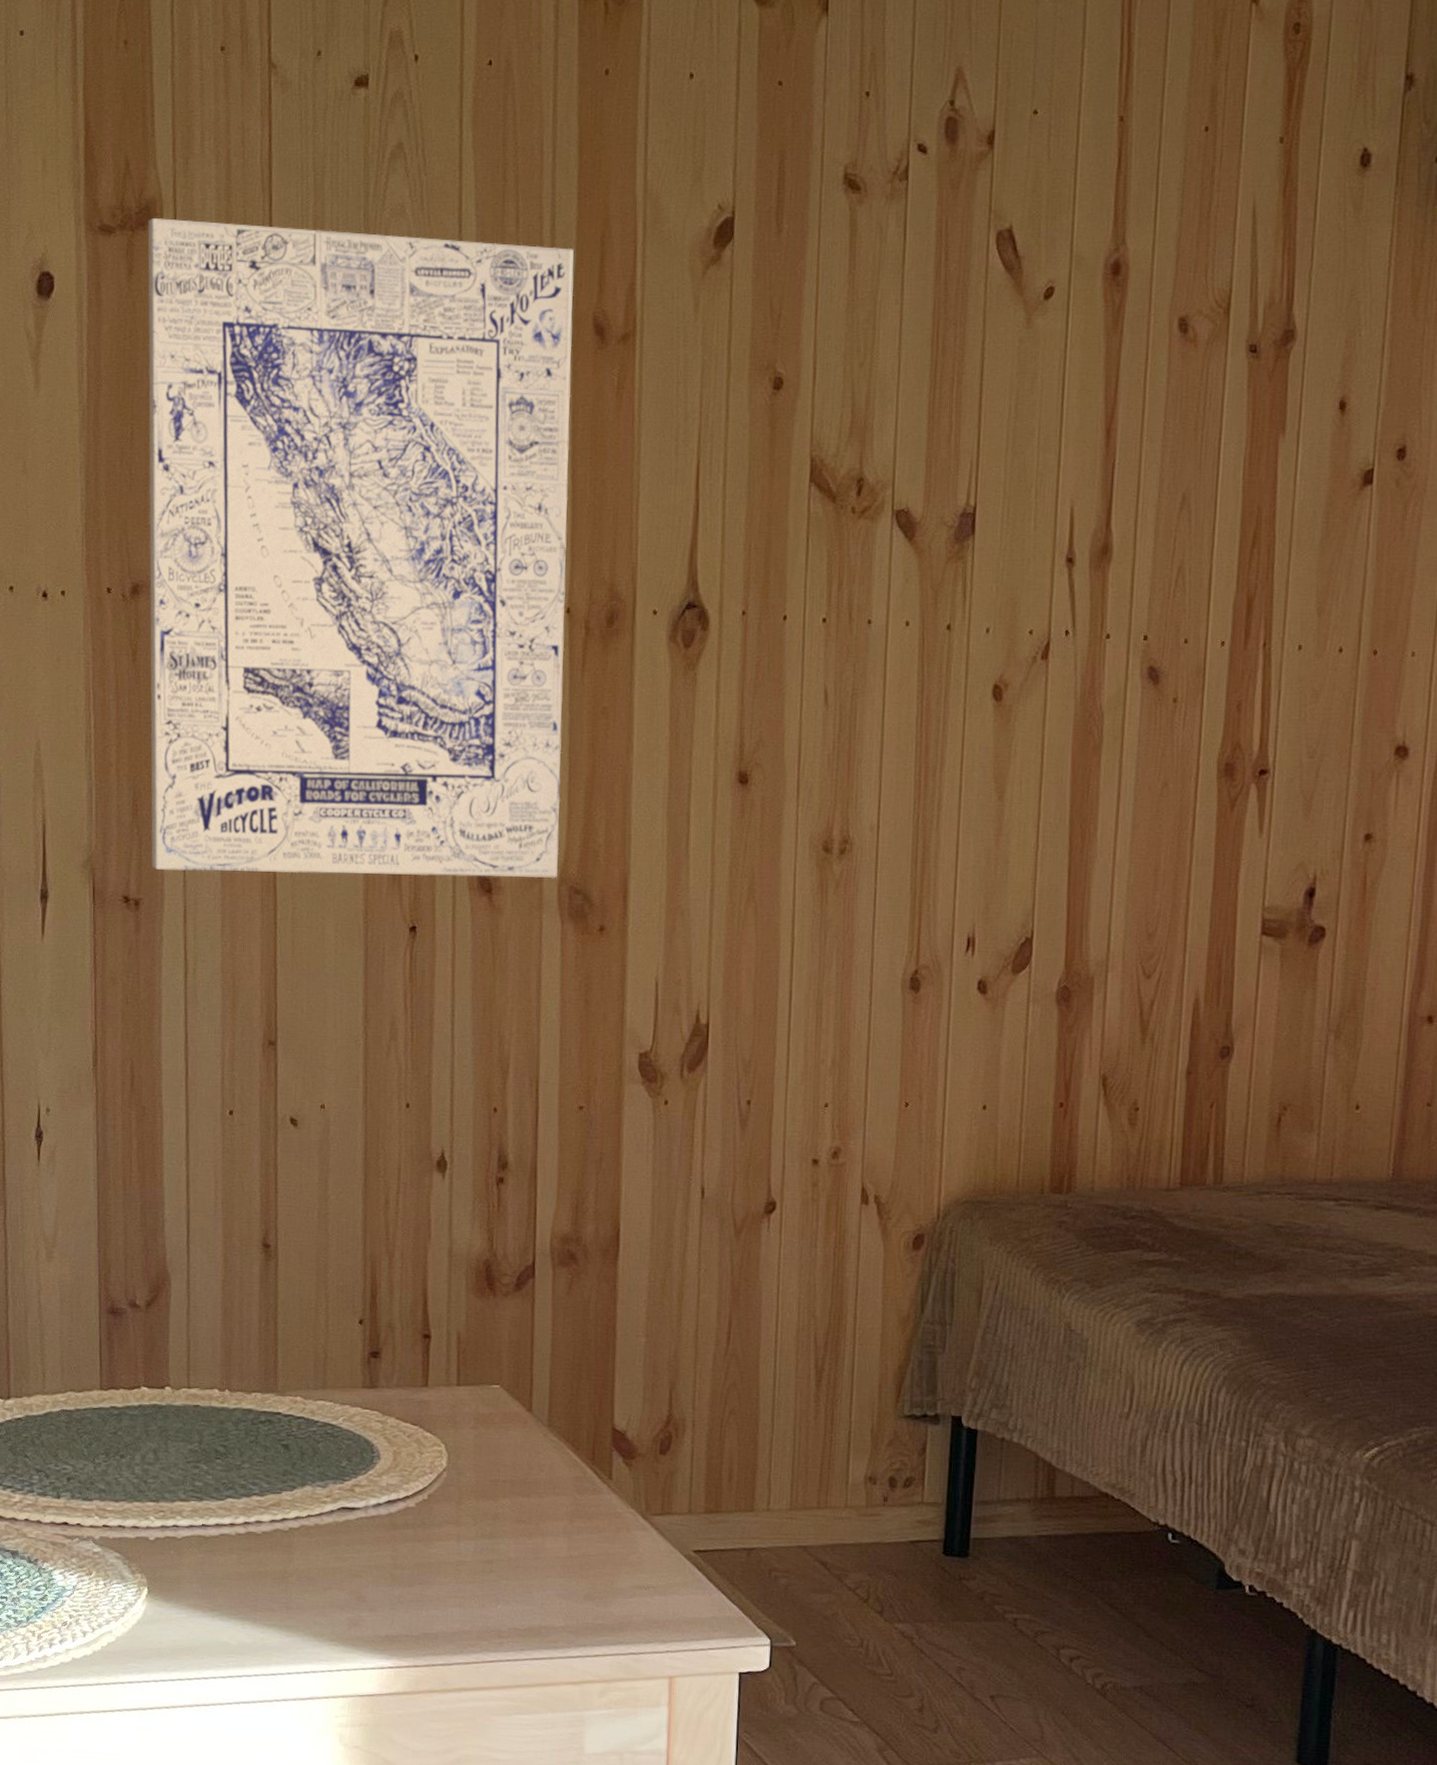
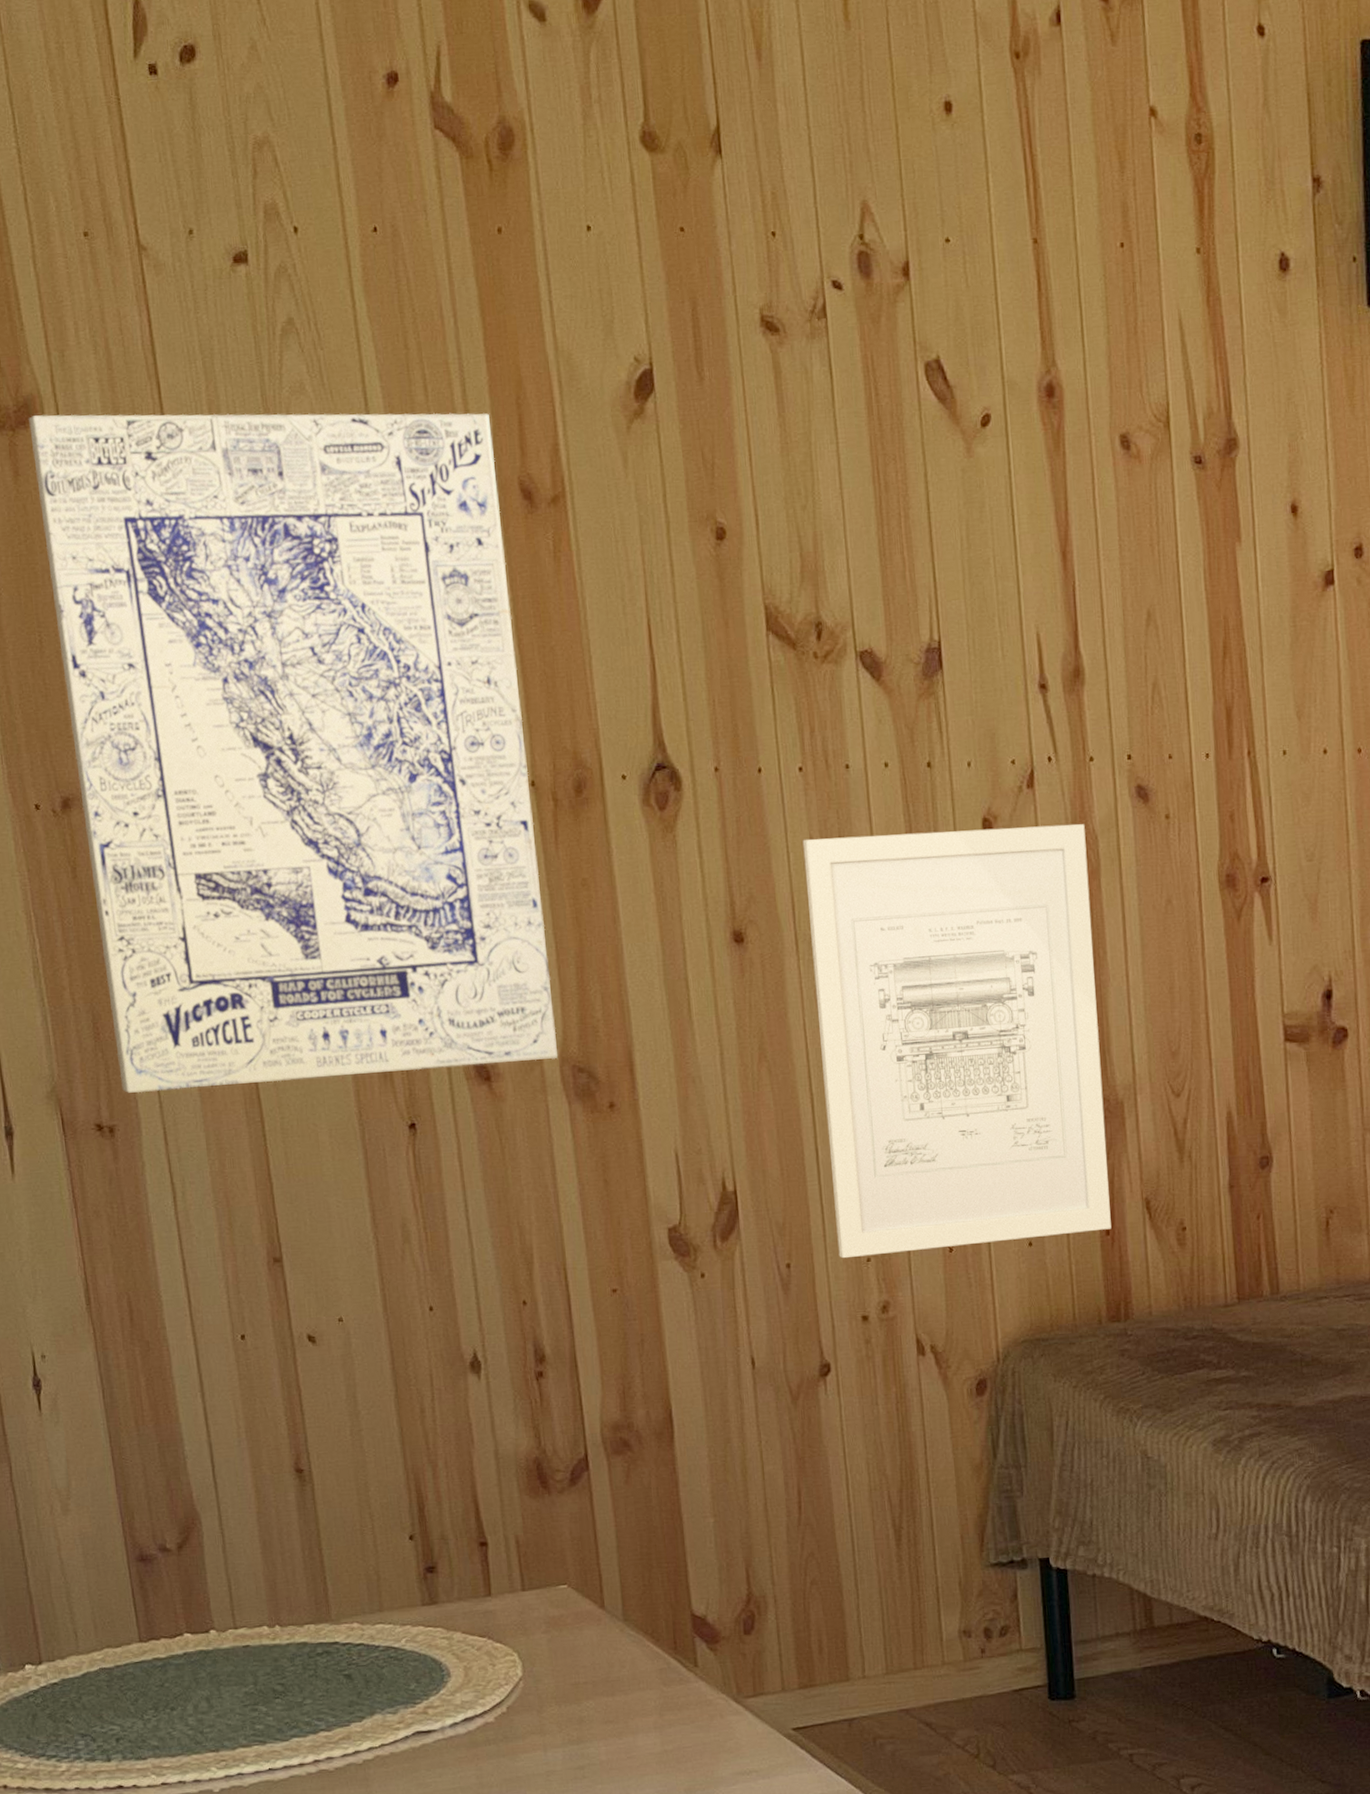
wall art: none [798,689,1093,1102] -> present [802,823,1112,1259]

